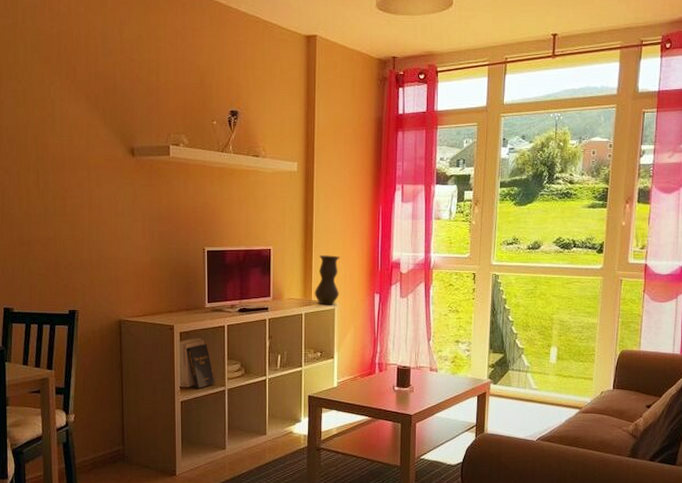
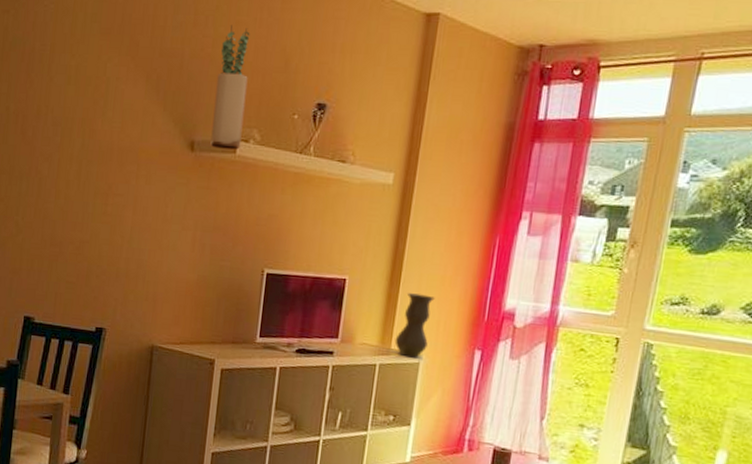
vase: none [147,50,173,152] -> present [210,25,250,150]
books: present [178,338,215,389] -> none [211,377,257,441]

